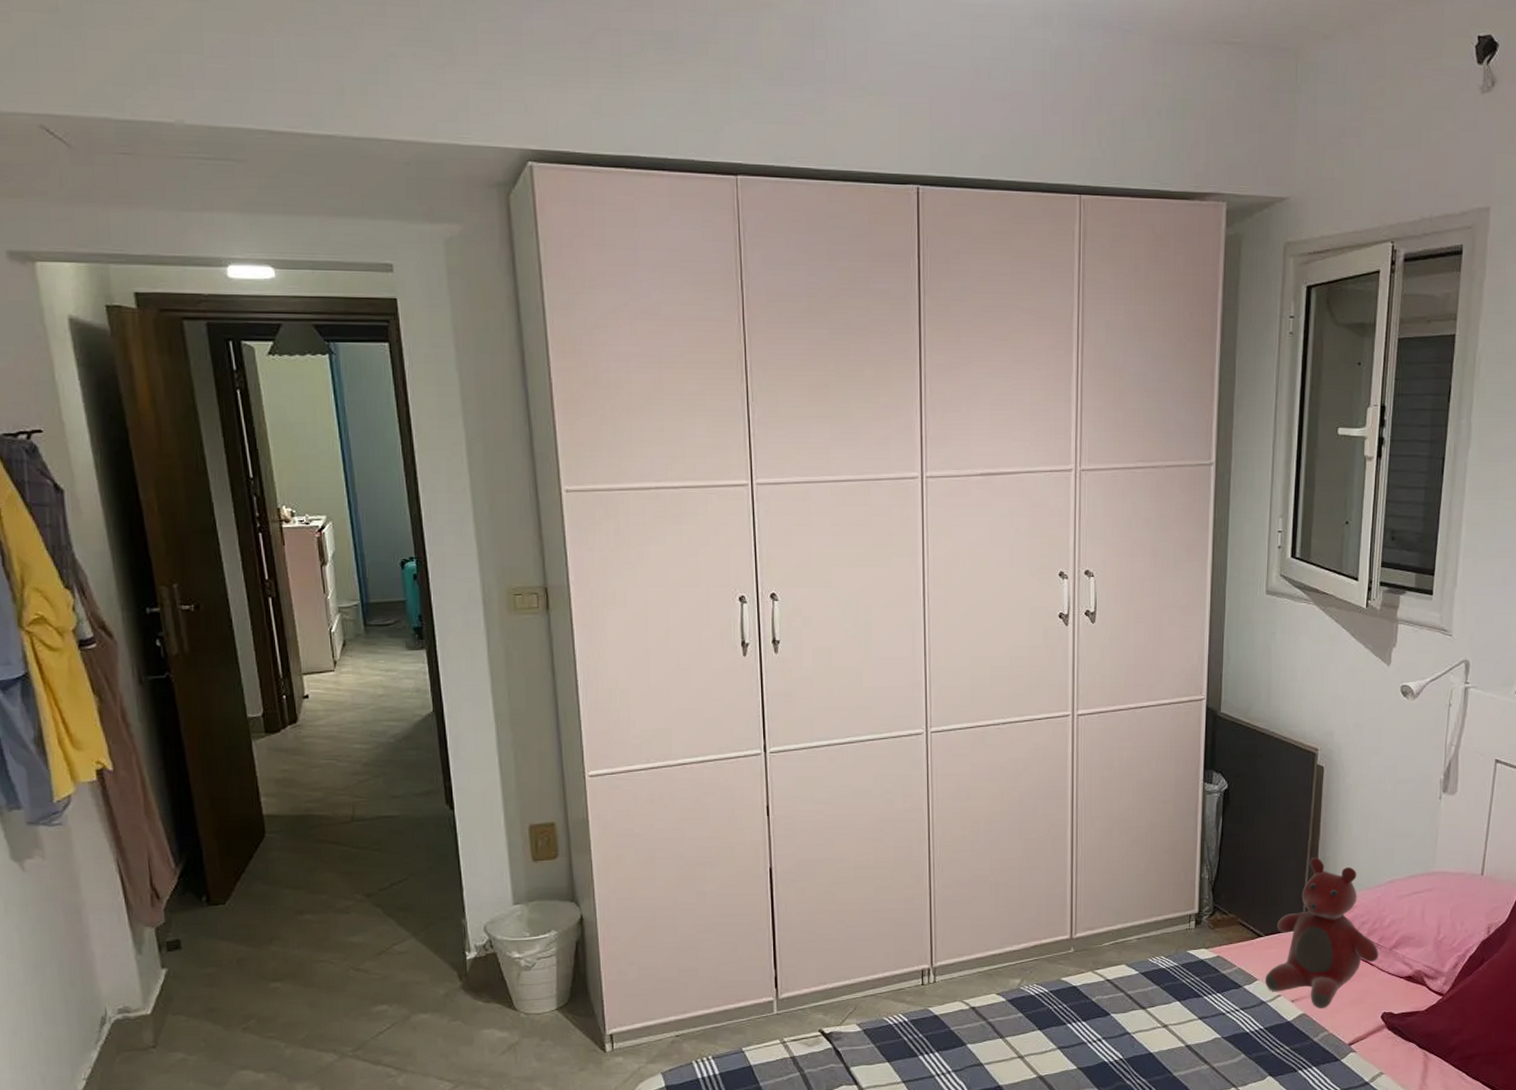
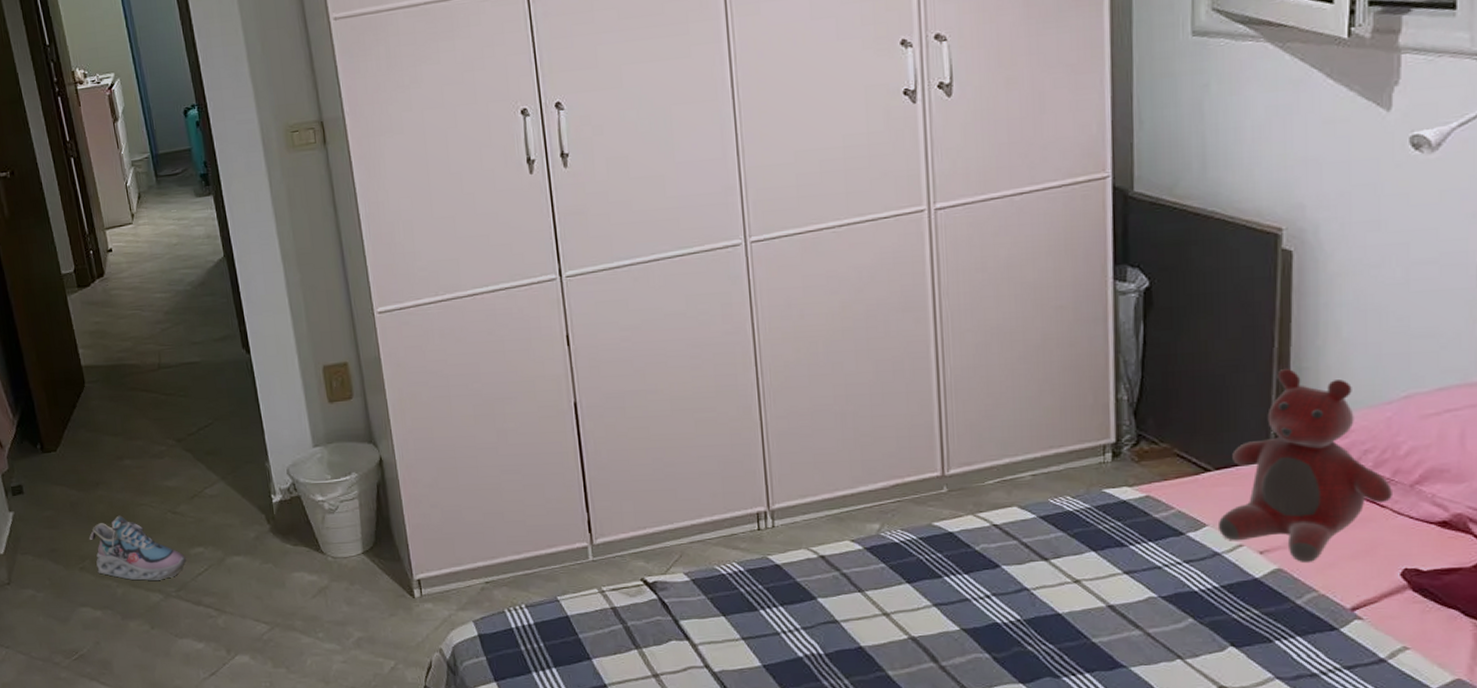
shoe: none [257,972,367,1040] -> present [89,515,186,581]

